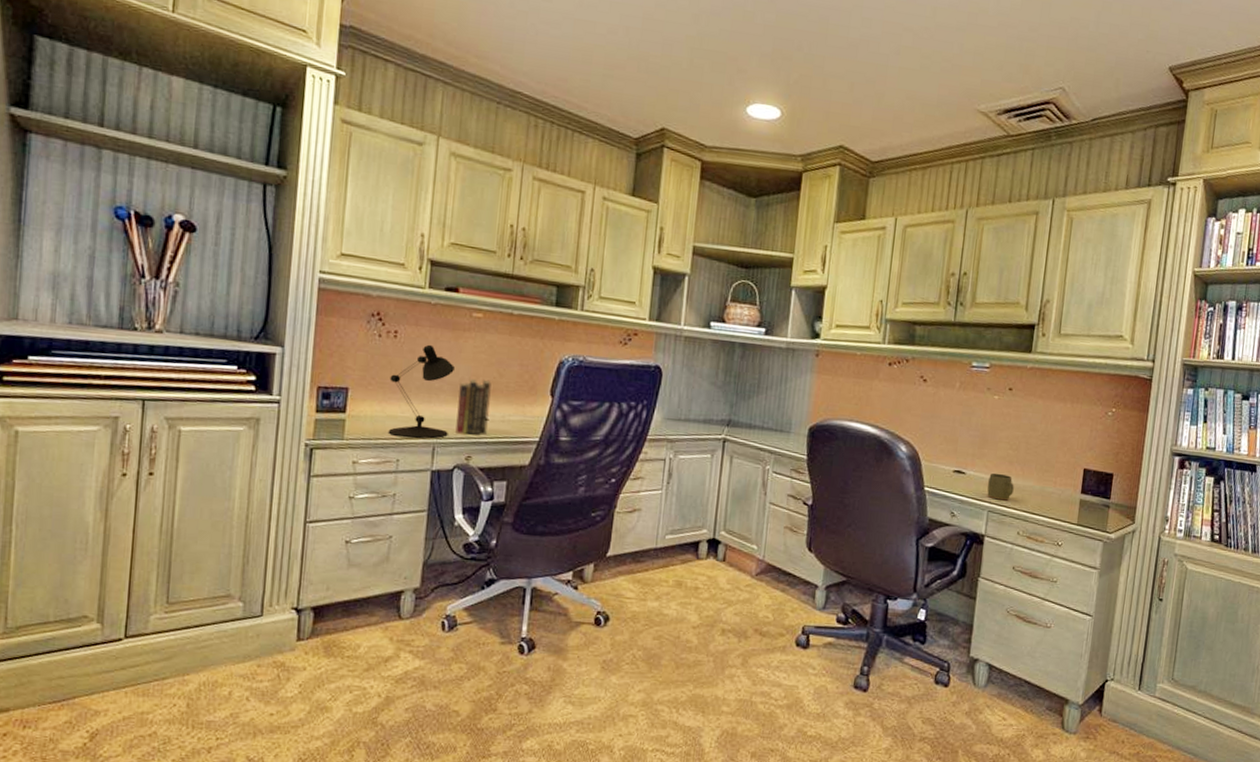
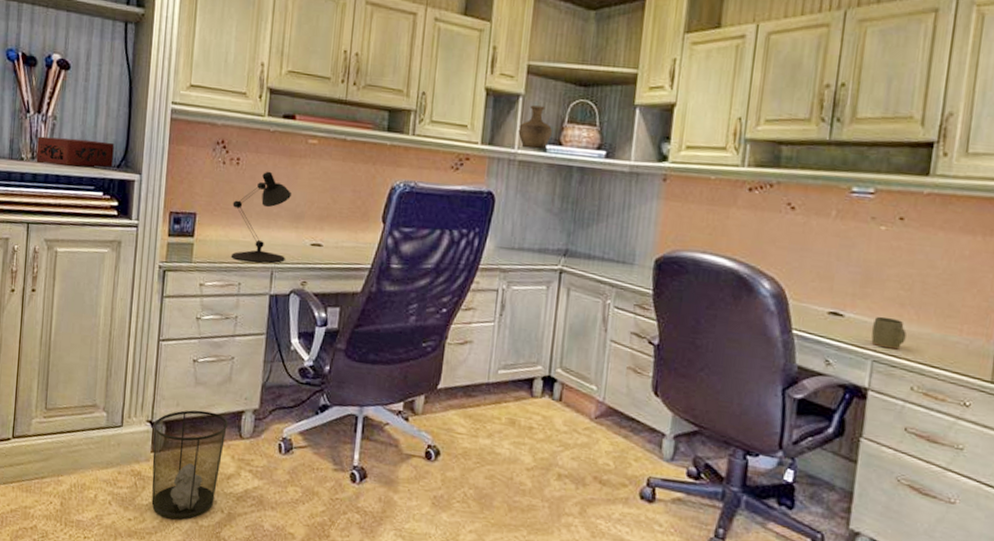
decorative box: none [153,304,251,339] -> present [36,136,114,168]
waste bin: none [297,593,386,710] -> present [151,410,229,520]
books: present [455,379,491,435] -> none [292,205,326,261]
vase: none [684,284,717,327] -> present [518,105,553,150]

